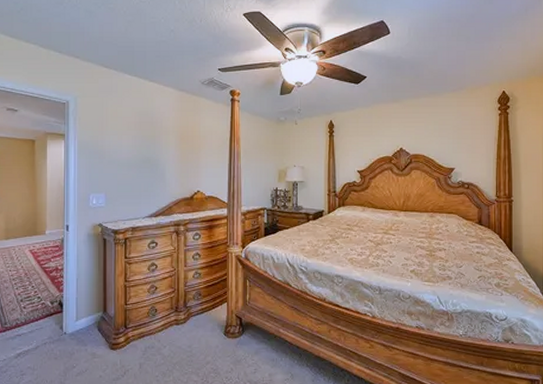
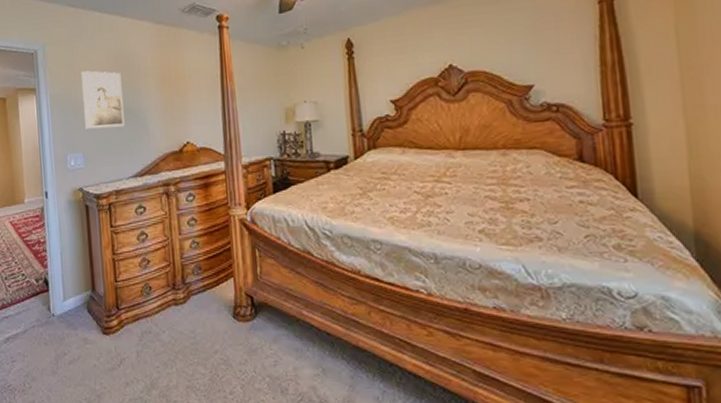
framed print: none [108,124,145,173] -> present [81,70,125,129]

